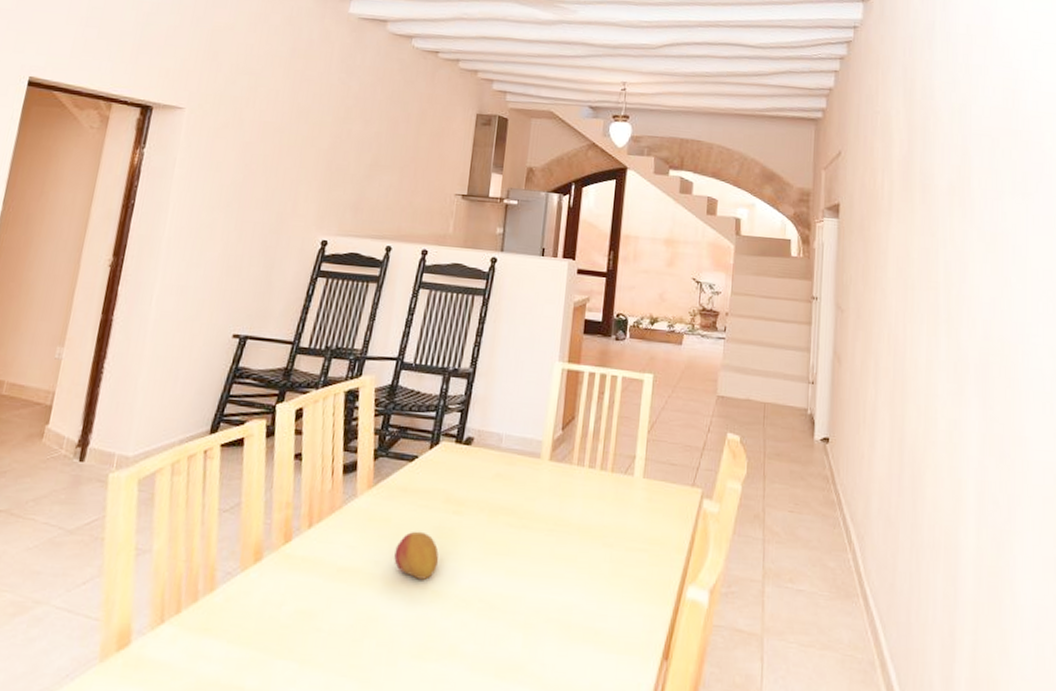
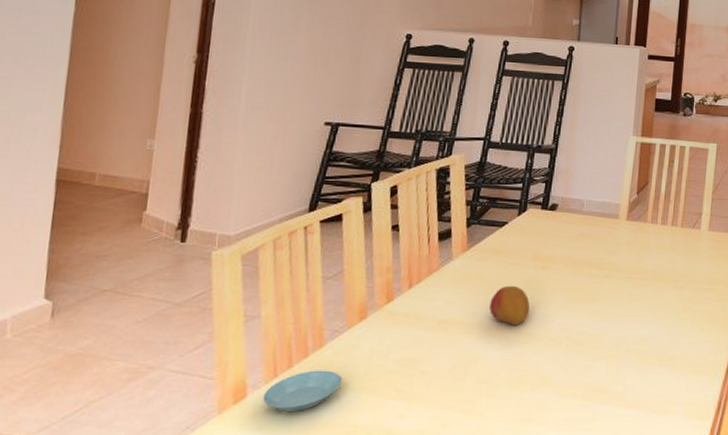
saucer: none [147,618,232,666] -> present [263,370,343,412]

